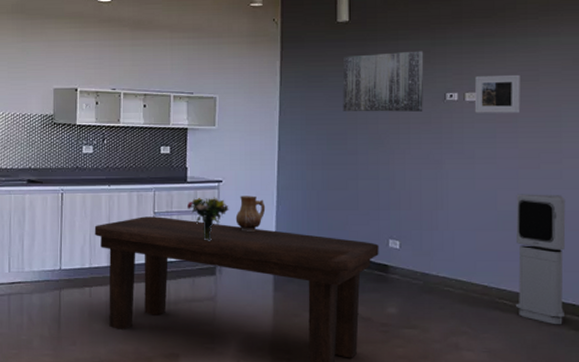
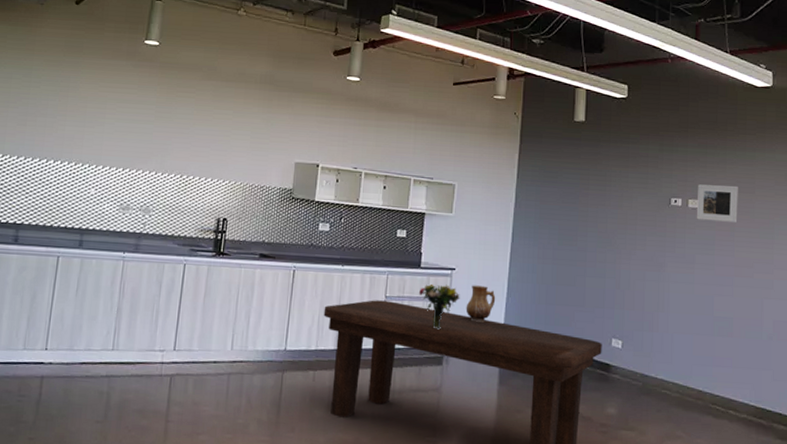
wall art: present [343,50,424,112] -> none [575,154,652,214]
air purifier: present [516,194,566,325] -> none [728,301,776,434]

